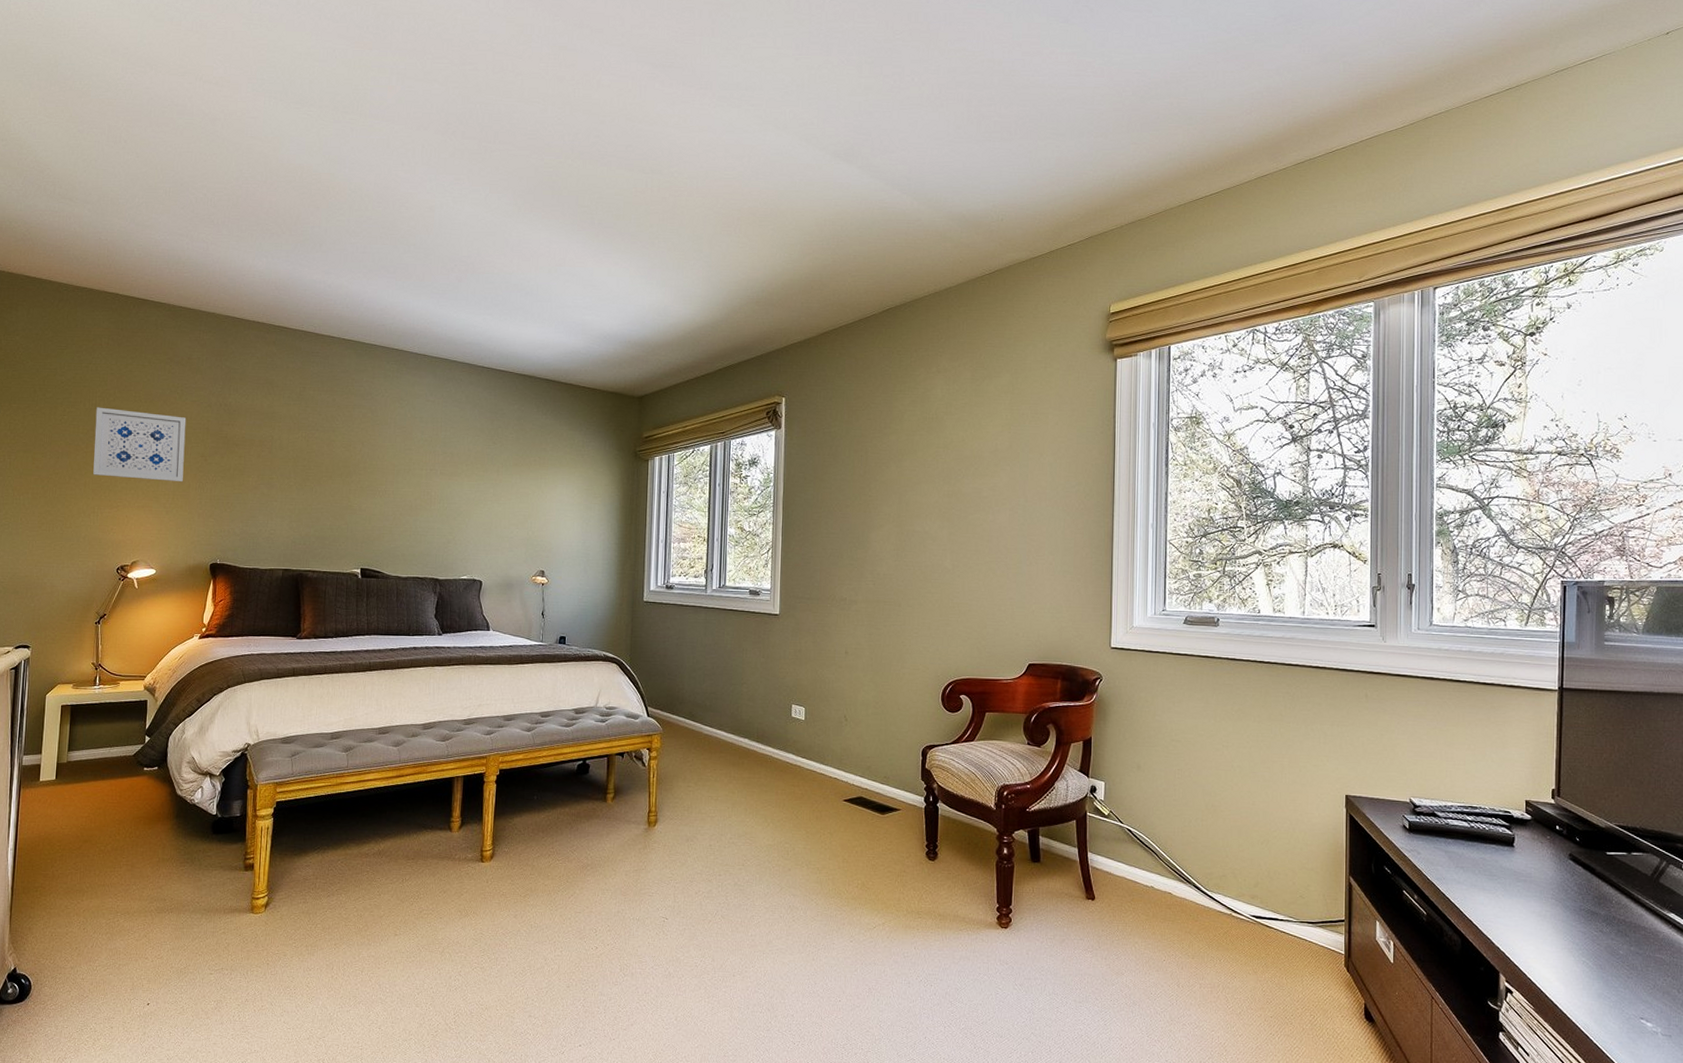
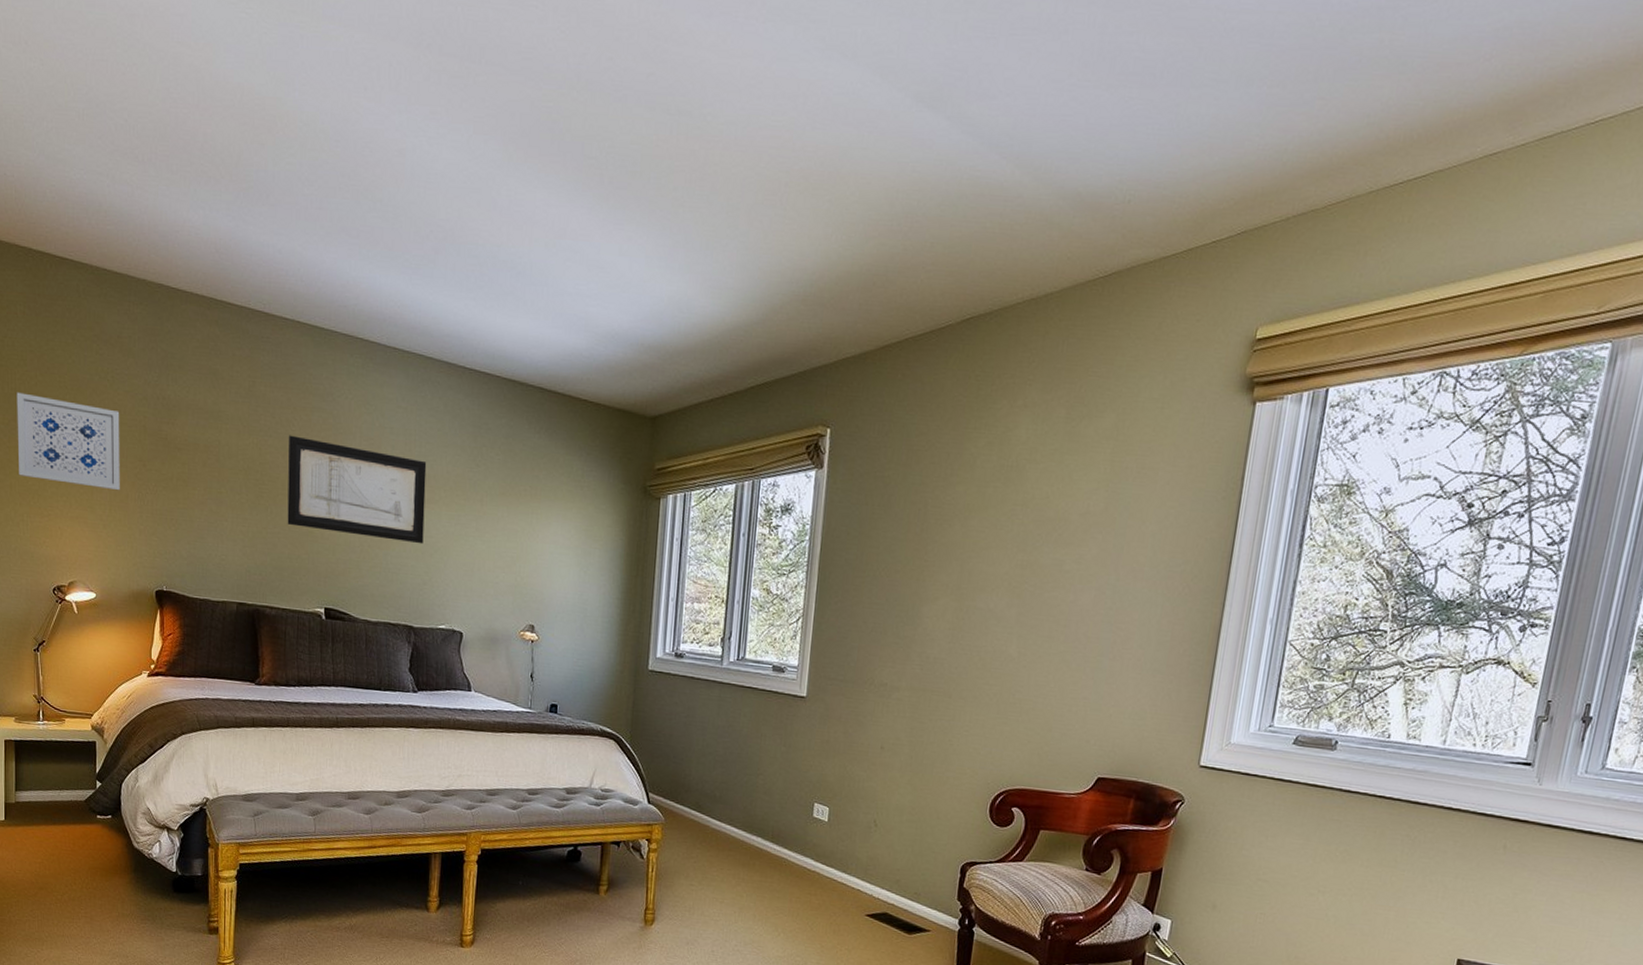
wall art: none [329,428,451,510] -> present [287,435,427,545]

